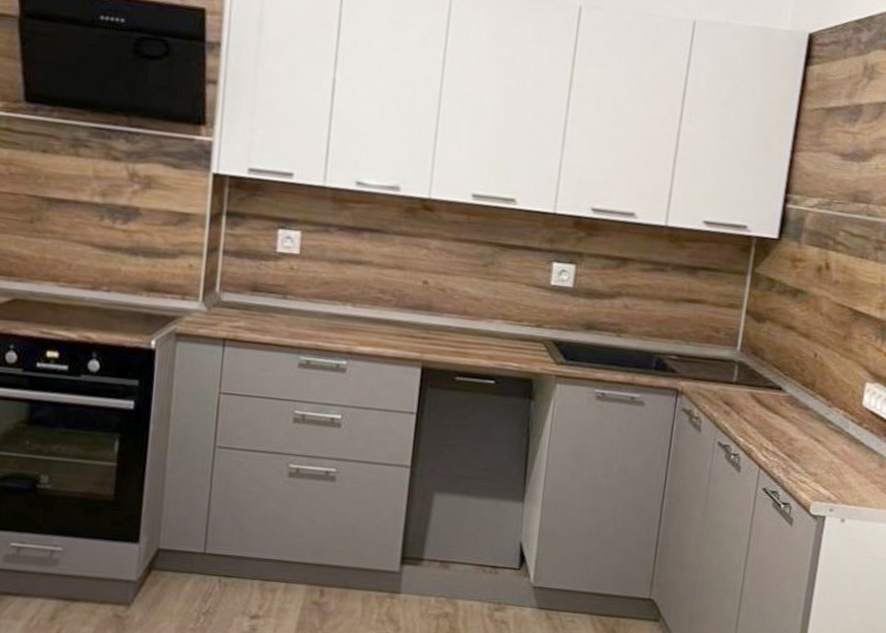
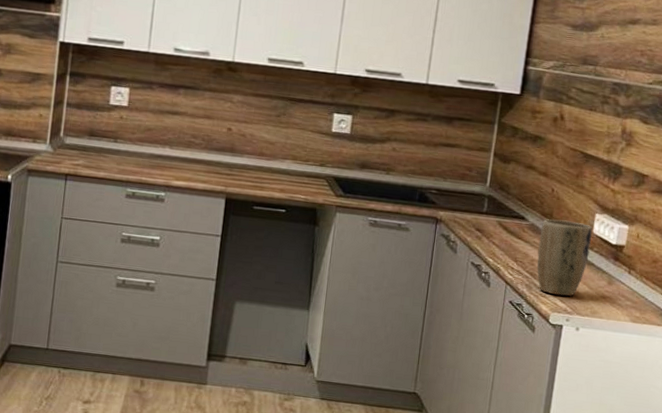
plant pot: none [796,390,862,482] -> present [537,219,592,297]

